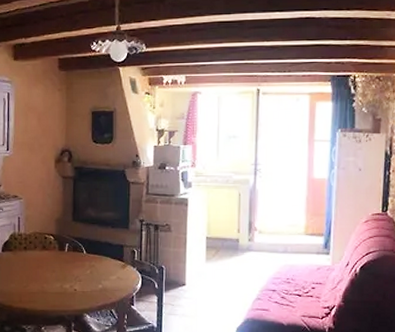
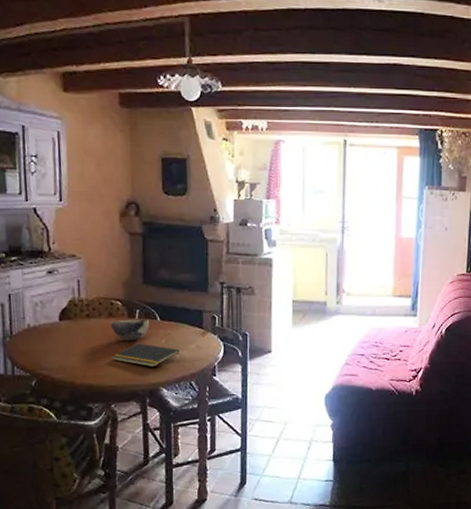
bowl: none [44,252,76,271] -> present [110,320,149,341]
notepad: none [44,273,103,296] -> present [112,343,180,368]

